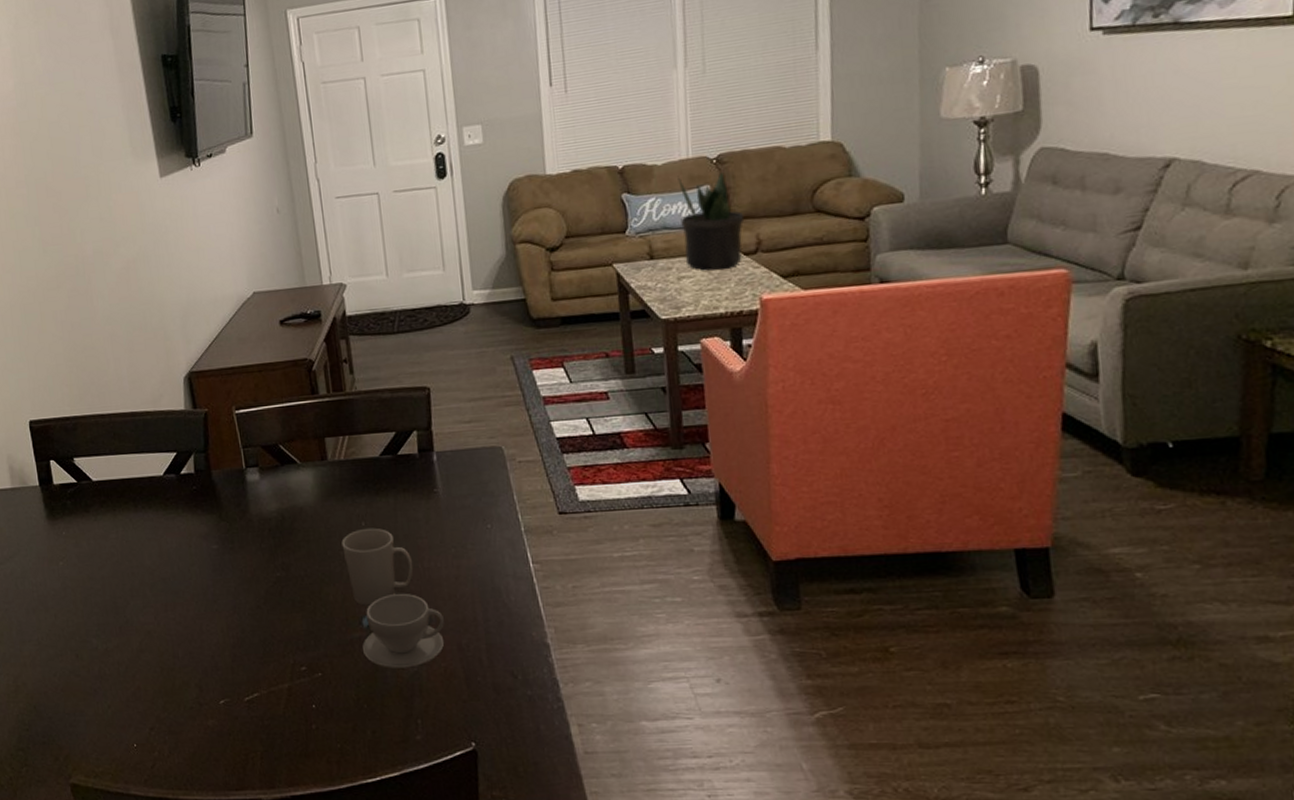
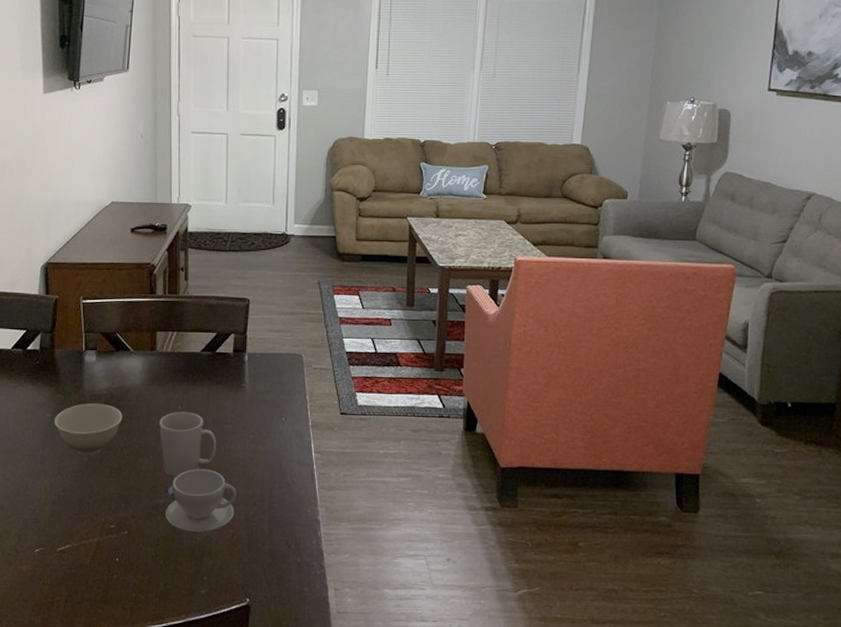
bowl: none [221,527,299,590] -> present [54,403,123,456]
planter: present [677,173,745,270] -> none [463,154,511,232]

